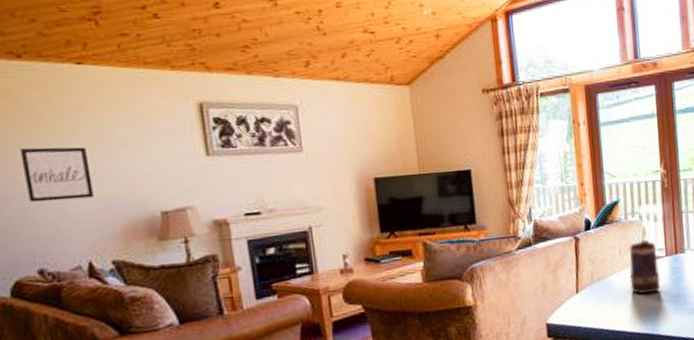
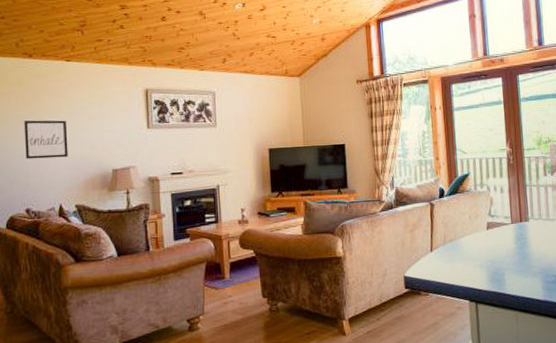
mug: present [629,239,660,295] -> none [478,208,506,256]

